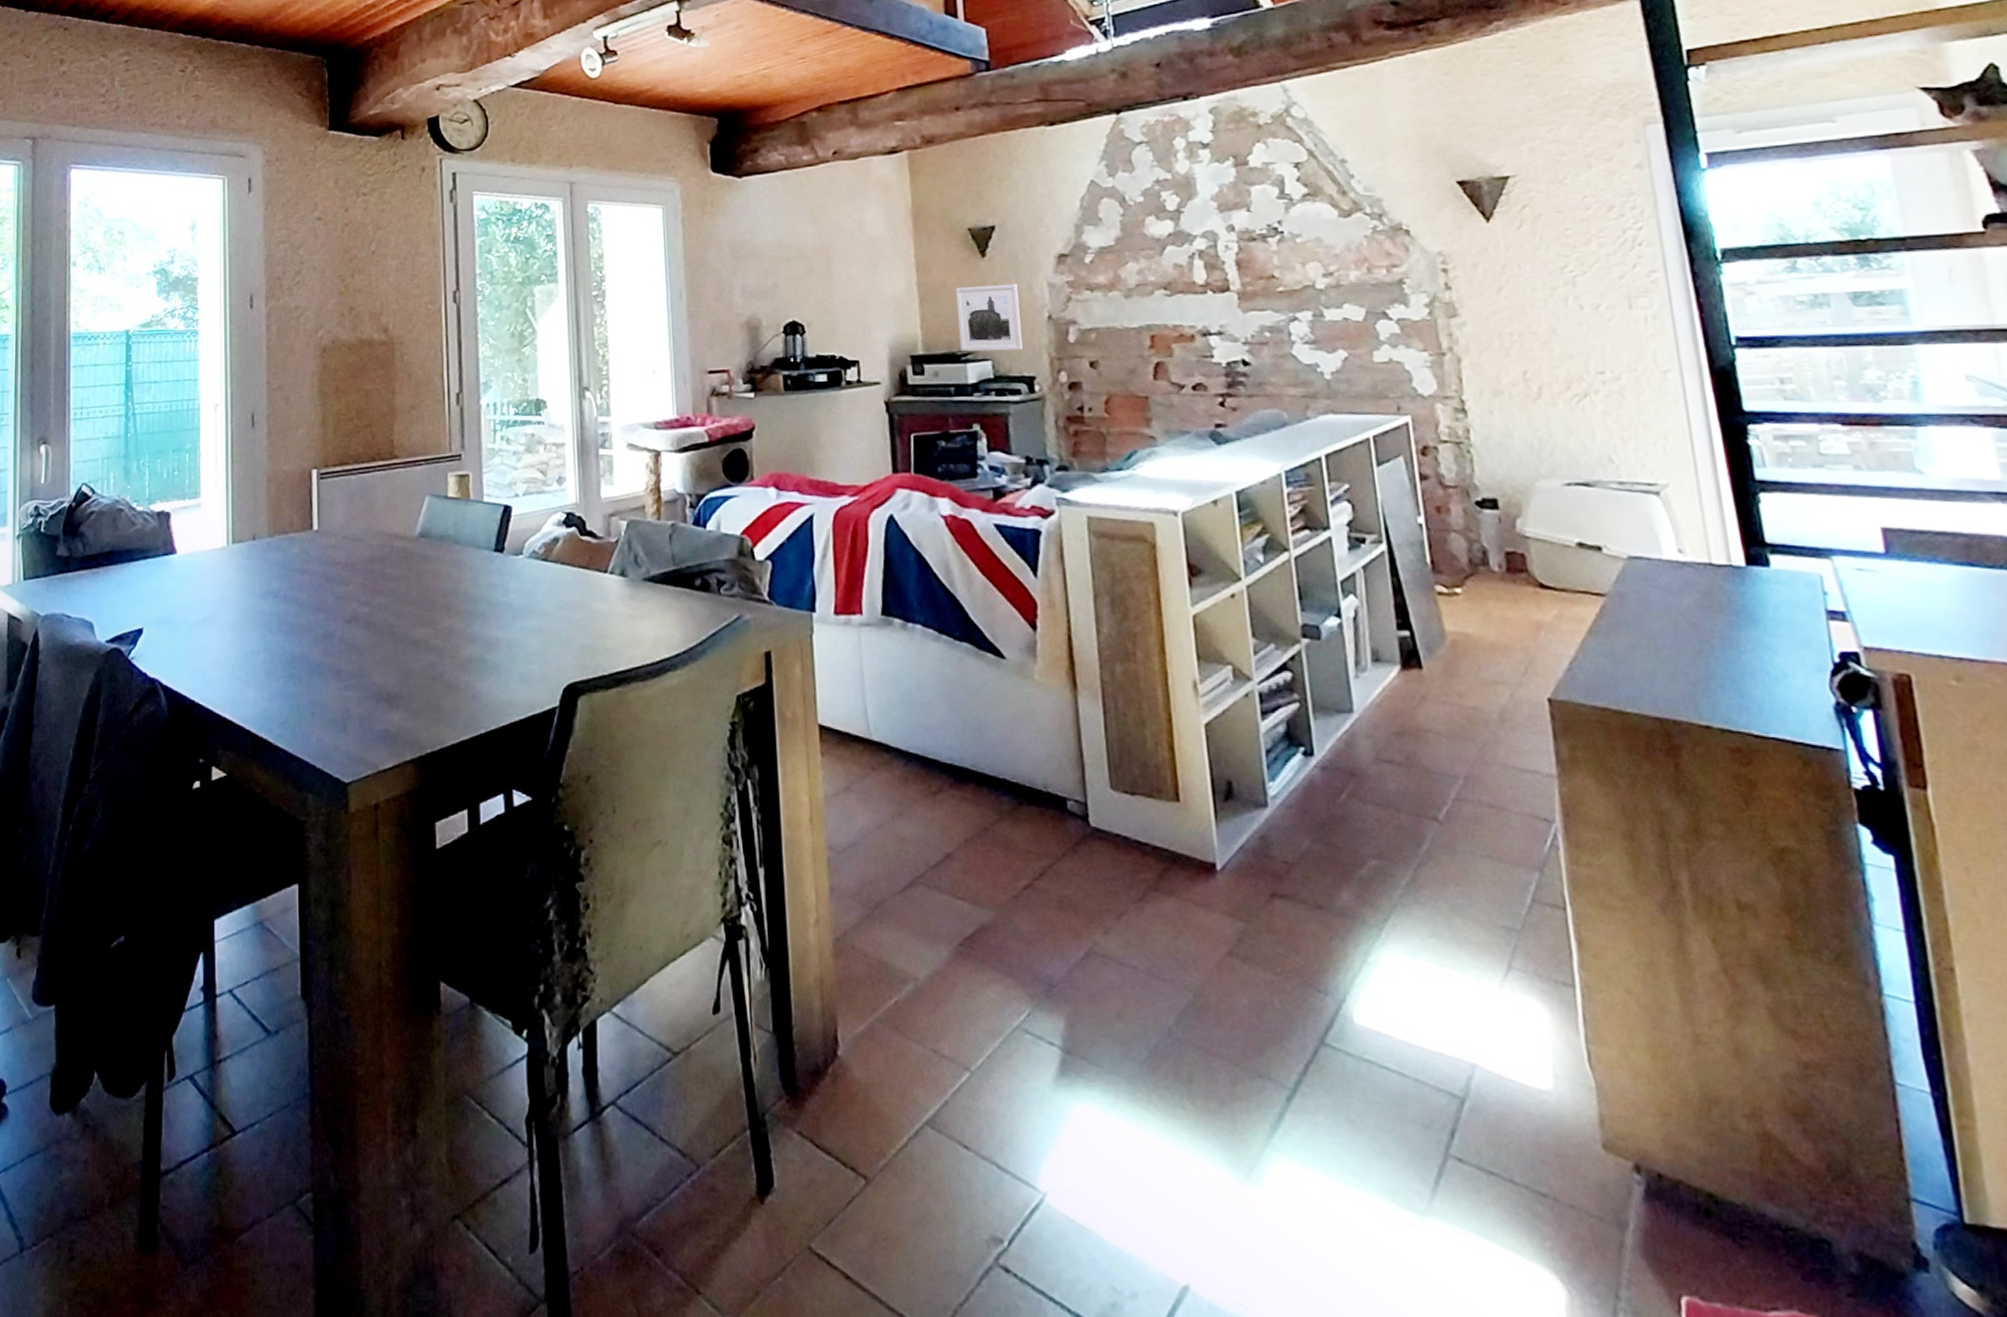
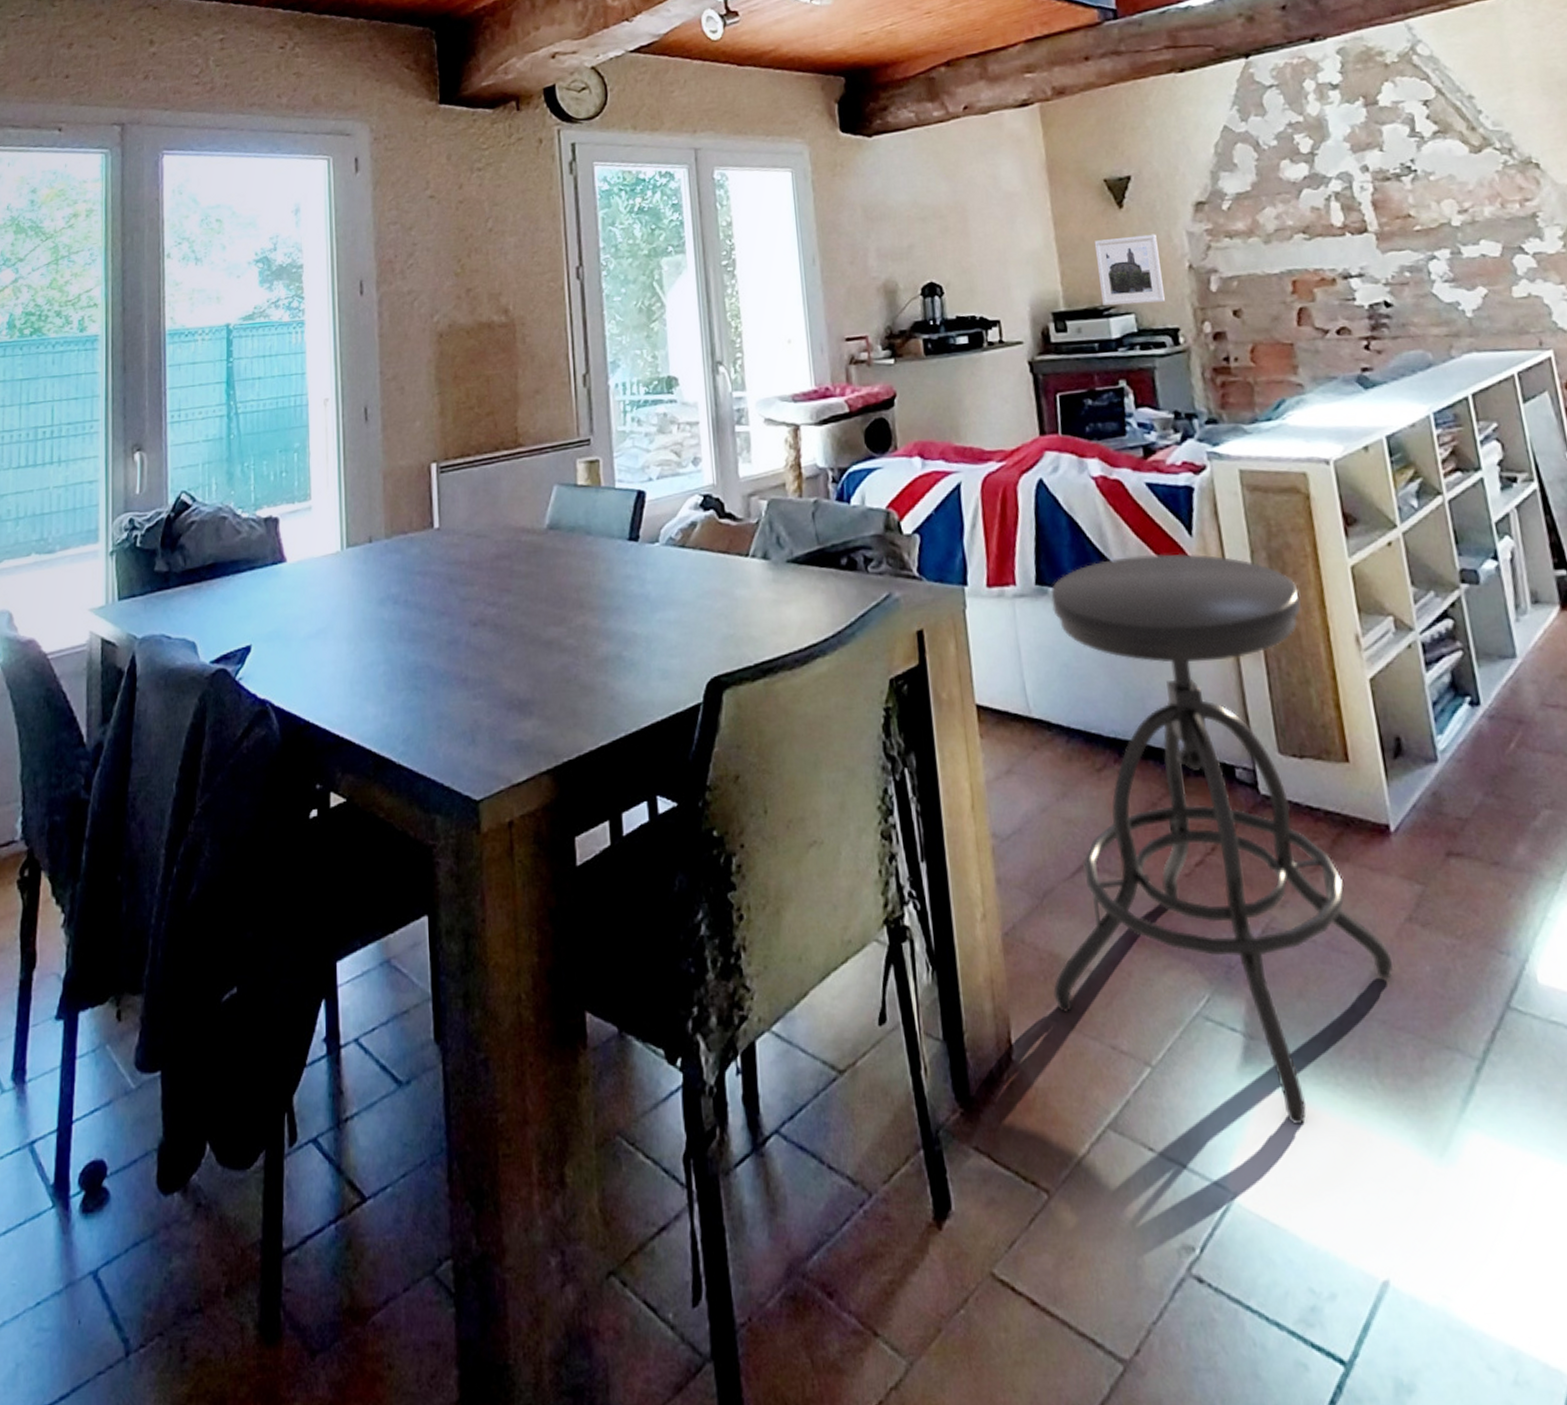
stool: none [880,593,1211,1137] -> present [1050,553,1393,1126]

